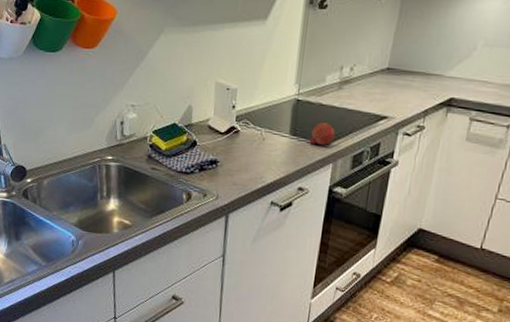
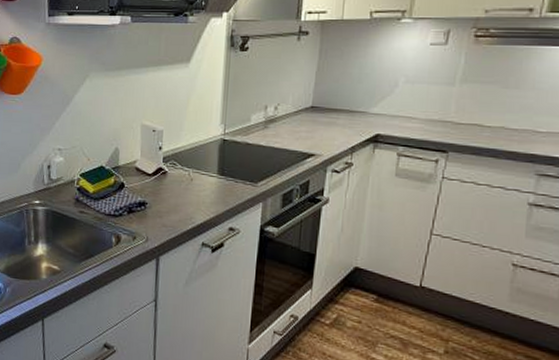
fruit: present [309,122,335,145] -> none [237,161,263,184]

